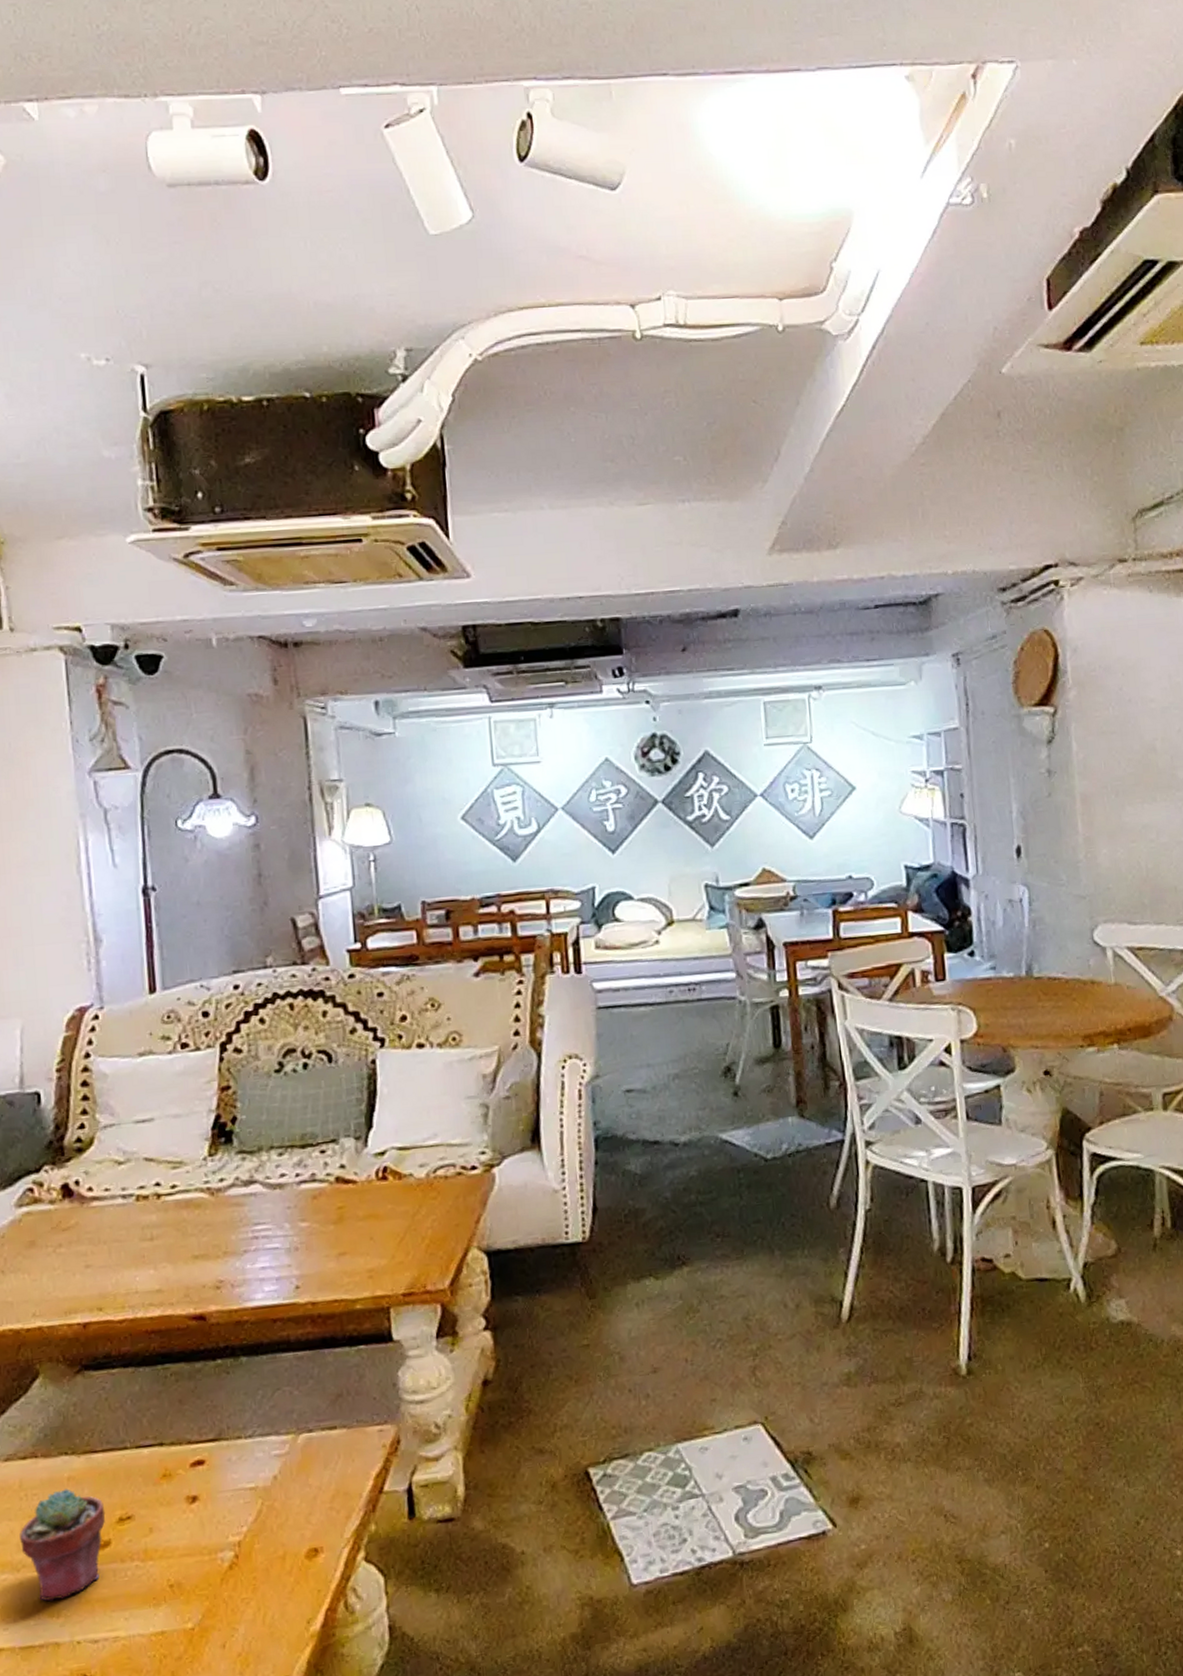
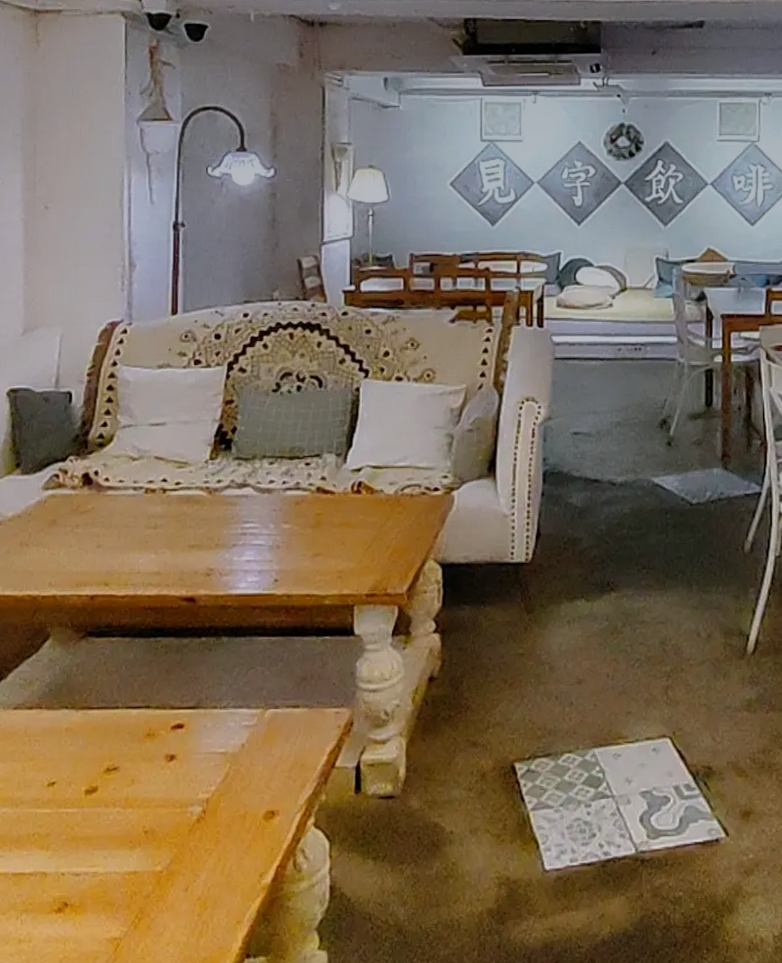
potted succulent: present [20,1488,106,1602] -> none [21,738,96,836]

